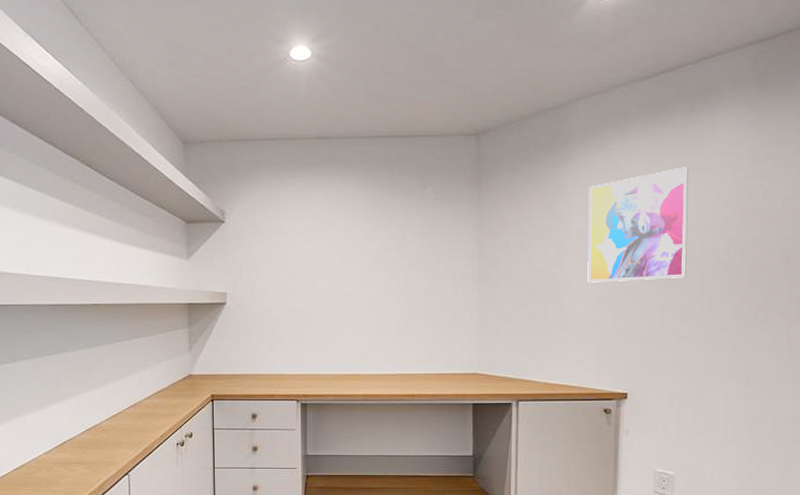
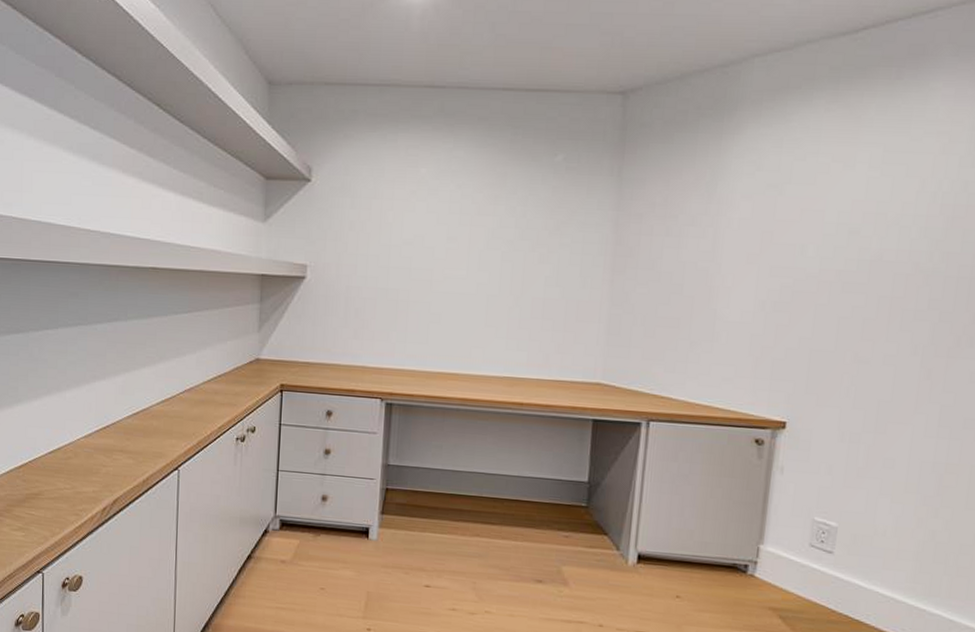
wall art: present [587,167,689,283] -> none [747,148,888,286]

